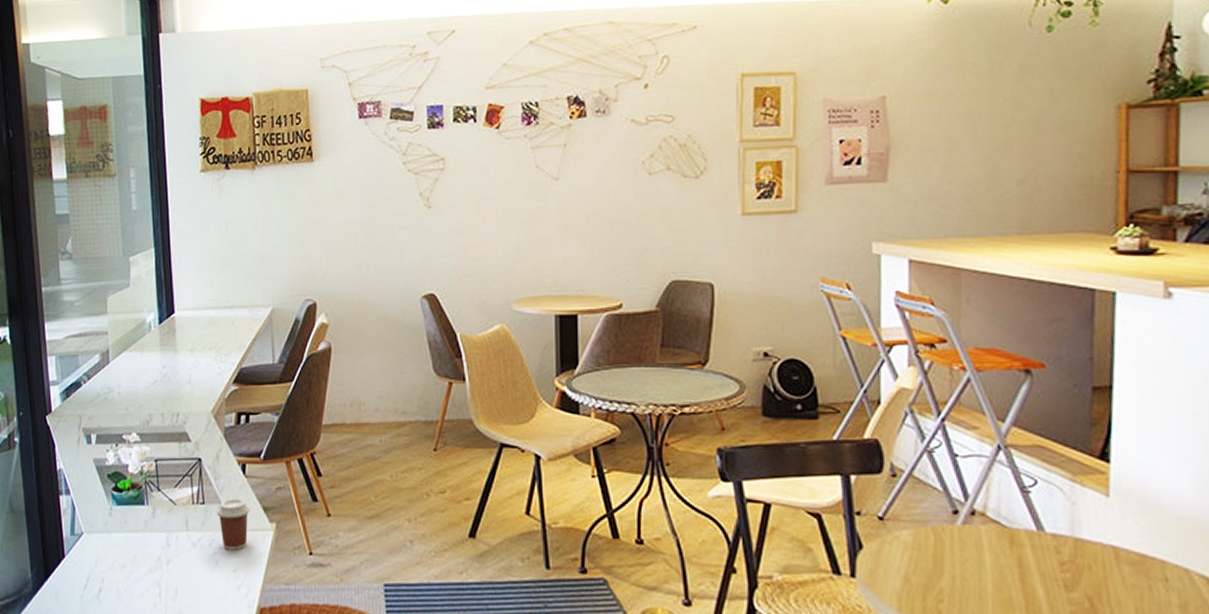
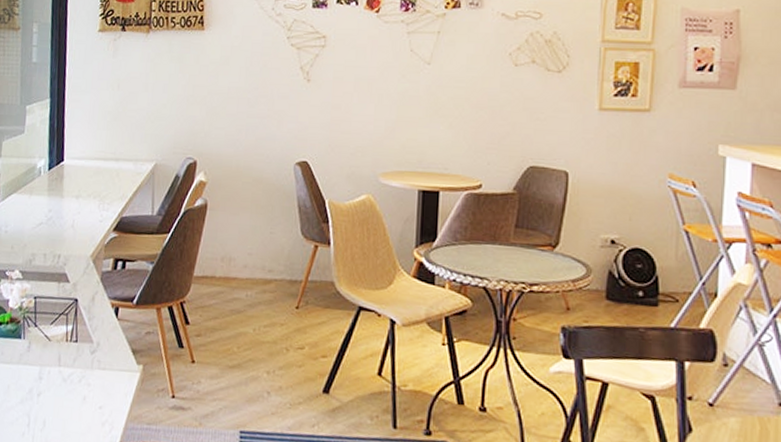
coffee cup: present [216,498,250,550] -> none [88,338,120,388]

